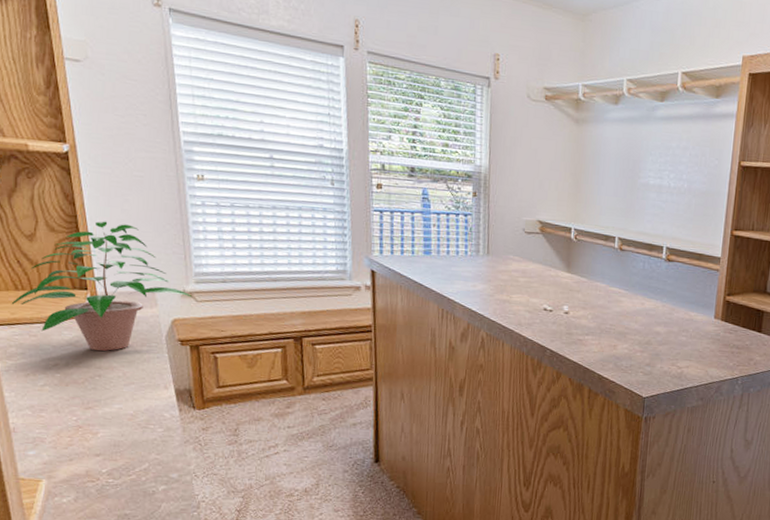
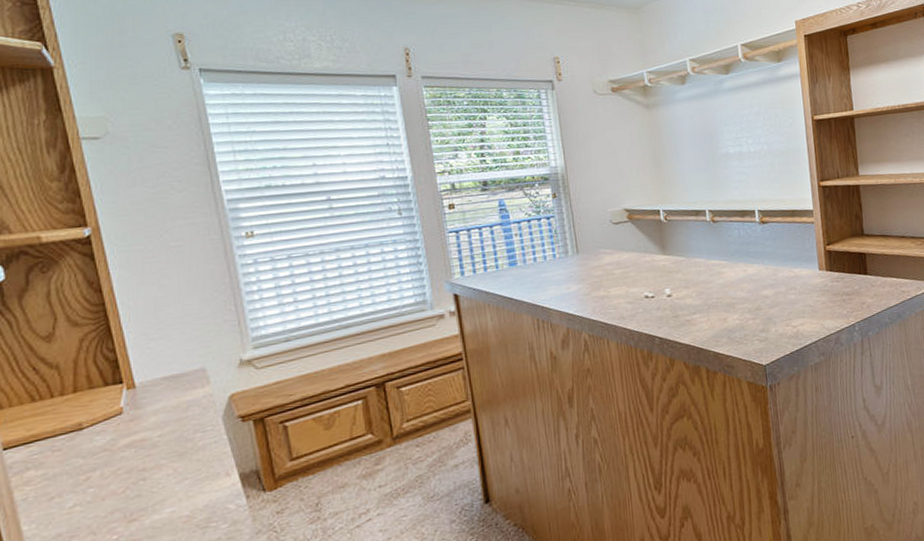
potted plant: present [11,221,193,351] -> none [27,300,252,451]

